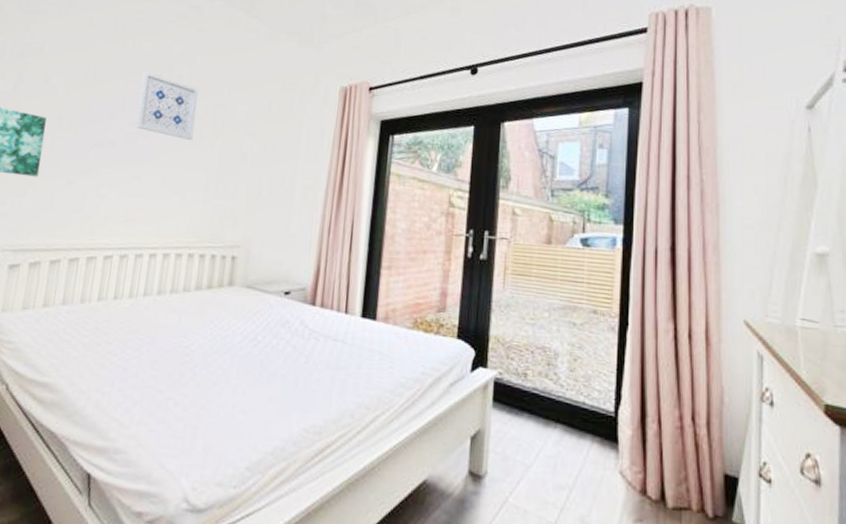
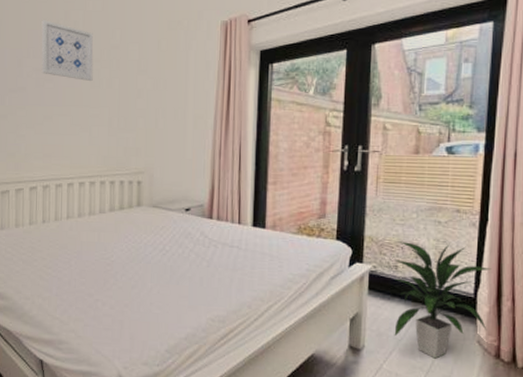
indoor plant: none [522,344,634,493] -> present [393,241,491,359]

